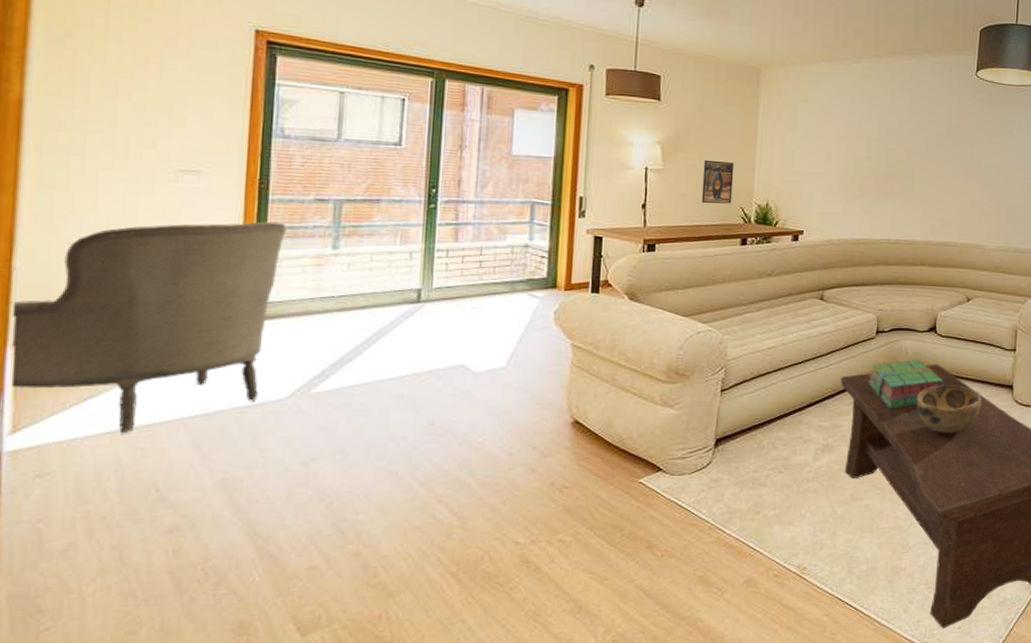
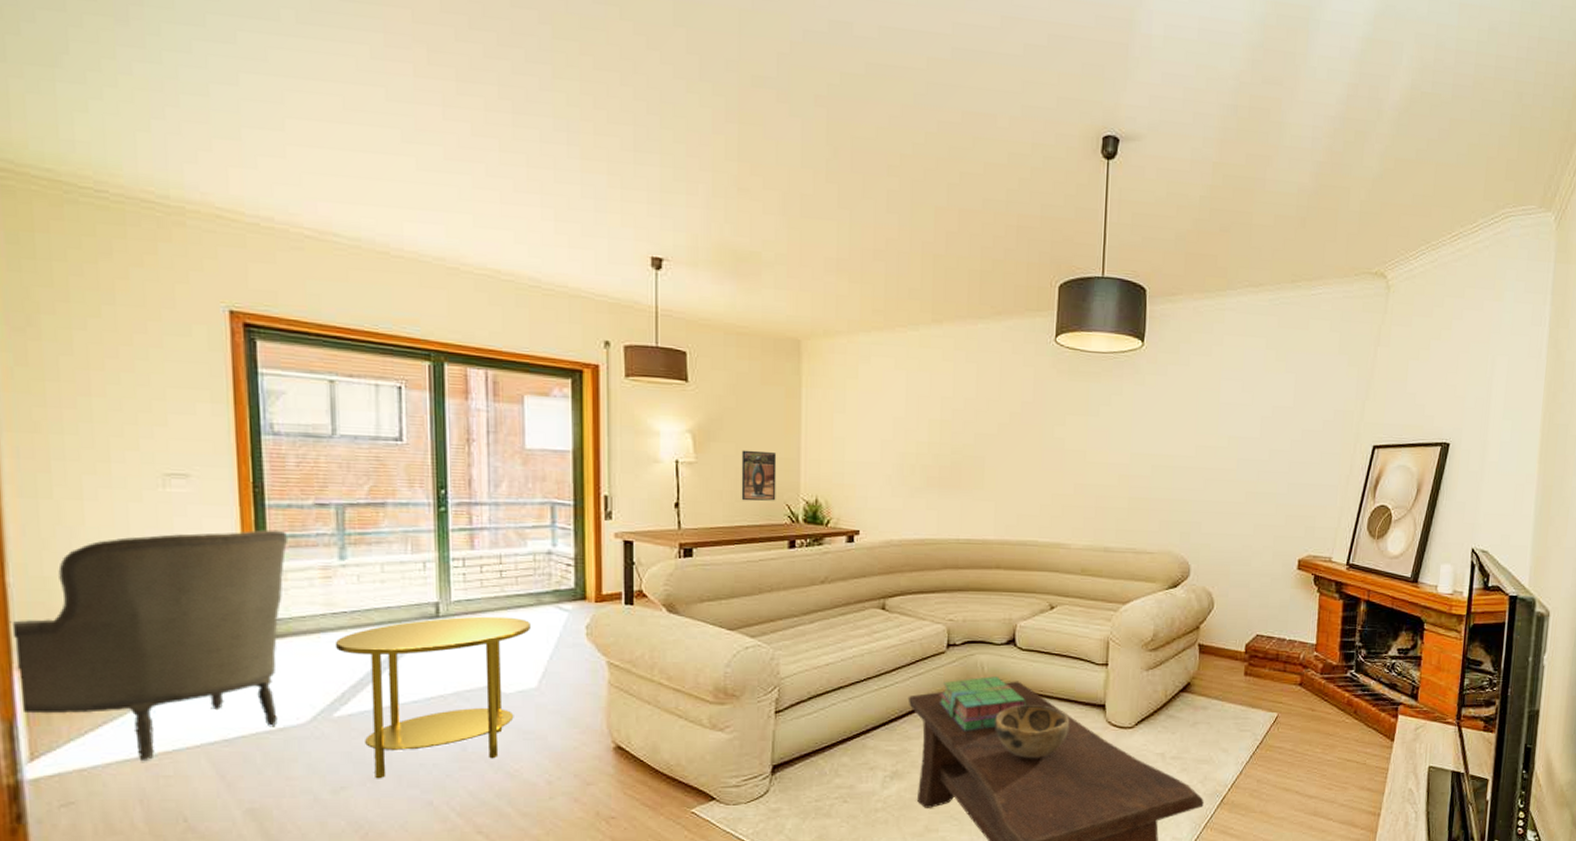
side table: none [320,302,504,451] -> present [334,616,530,779]

